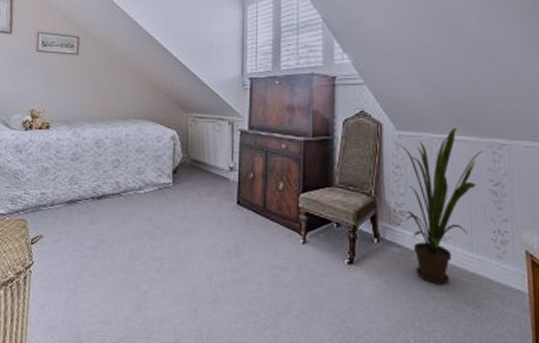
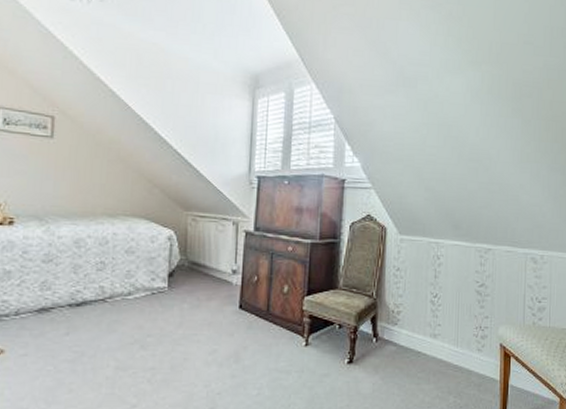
house plant: present [396,127,484,285] -> none [398,233,473,377]

